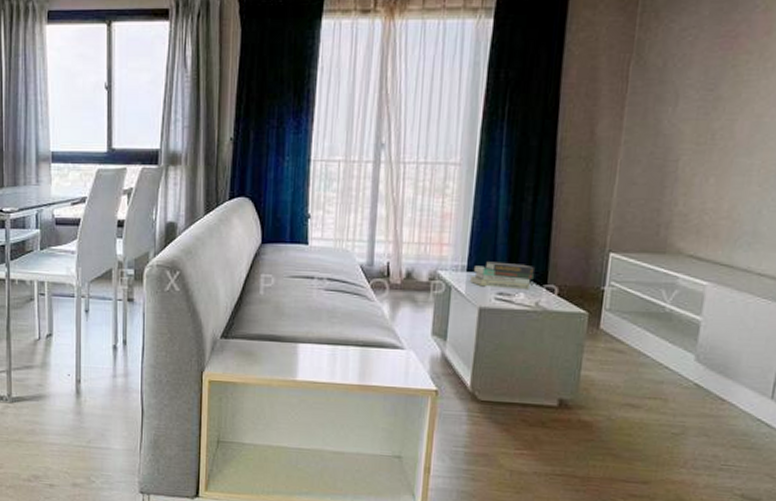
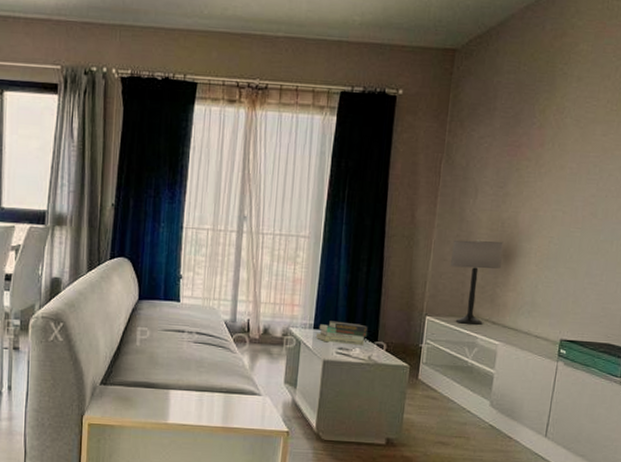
table lamp: none [642,157,714,261] -> present [451,239,504,325]

